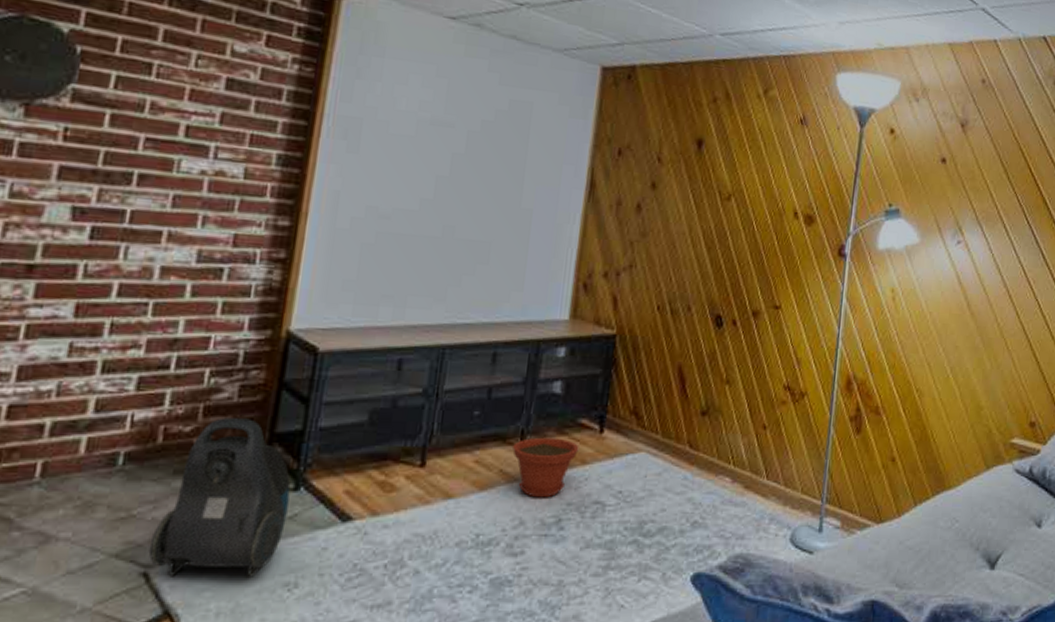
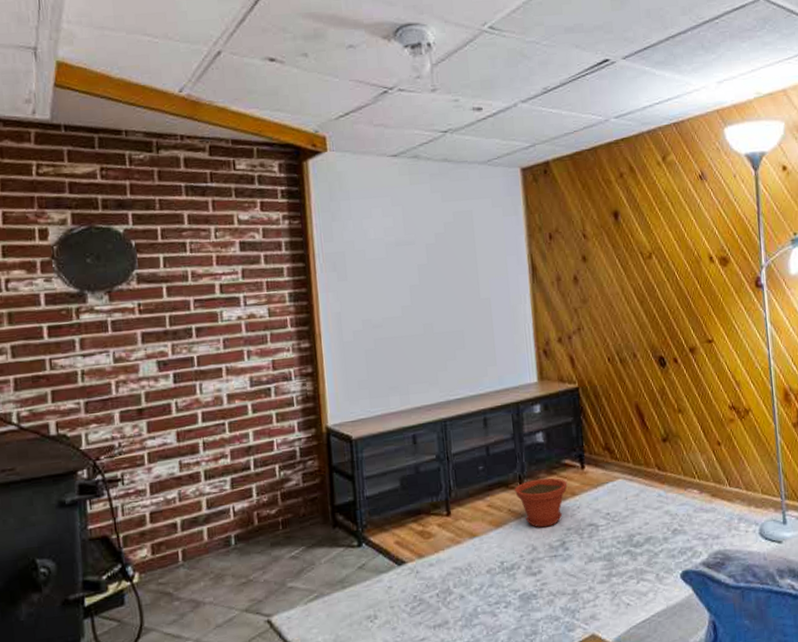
vacuum cleaner: present [148,418,291,577] -> none [266,497,358,621]

